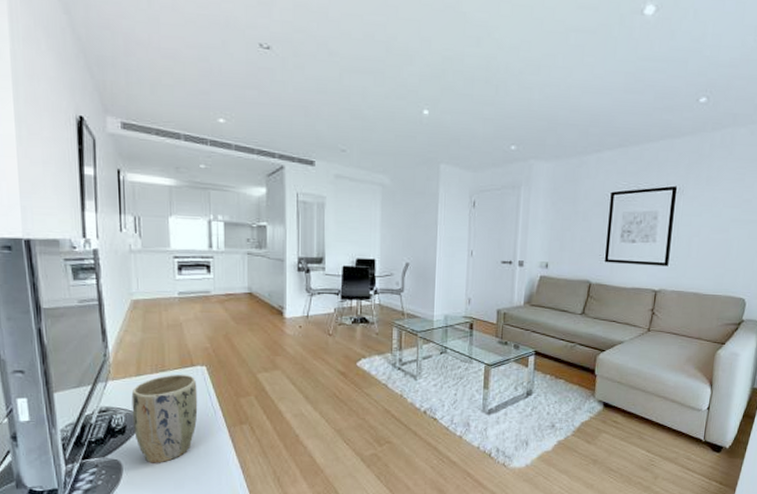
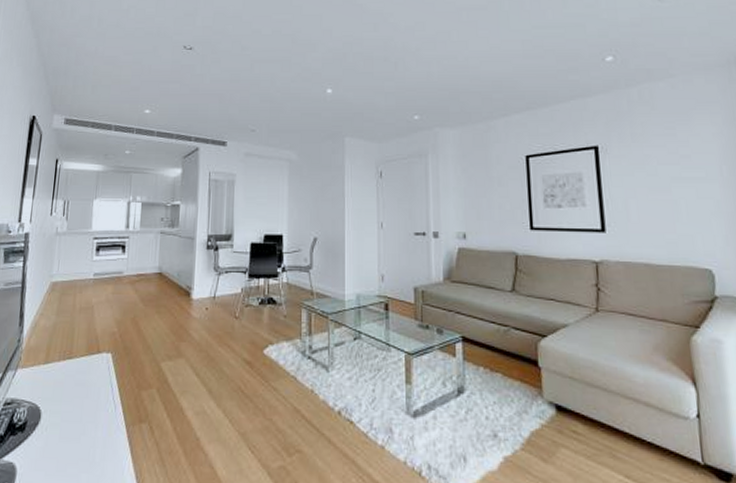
plant pot: present [131,374,198,463] -> none [33,361,101,469]

